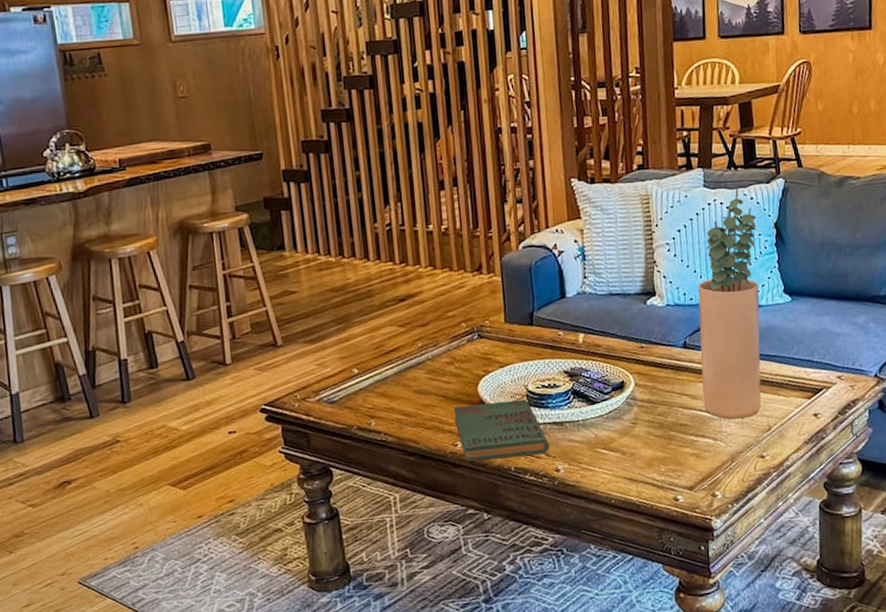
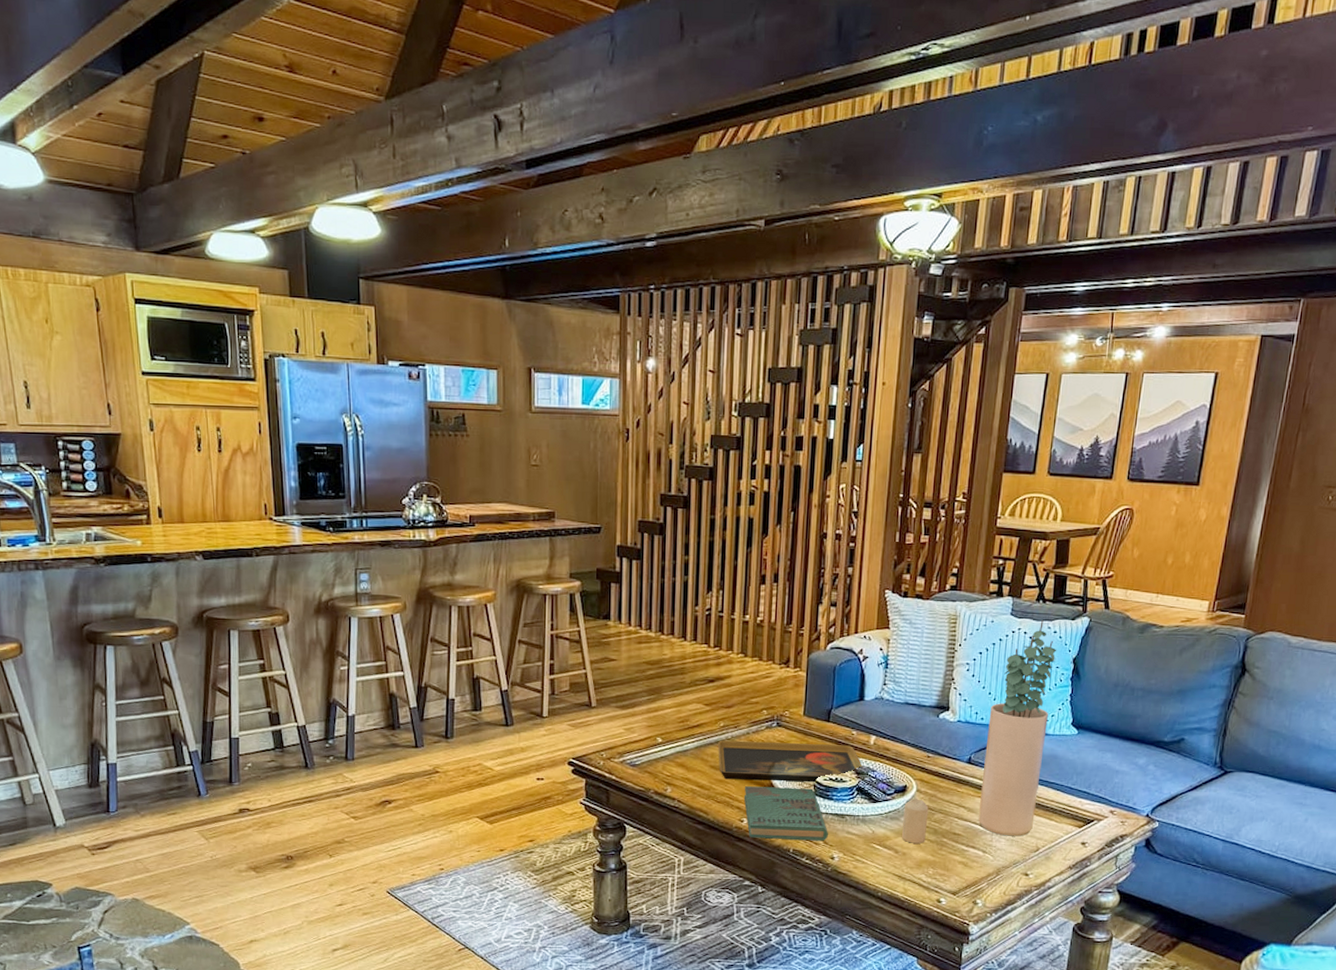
decorative tray: none [419,347,576,402] -> present [718,740,864,783]
candle: none [624,392,652,442] -> present [901,797,929,844]

